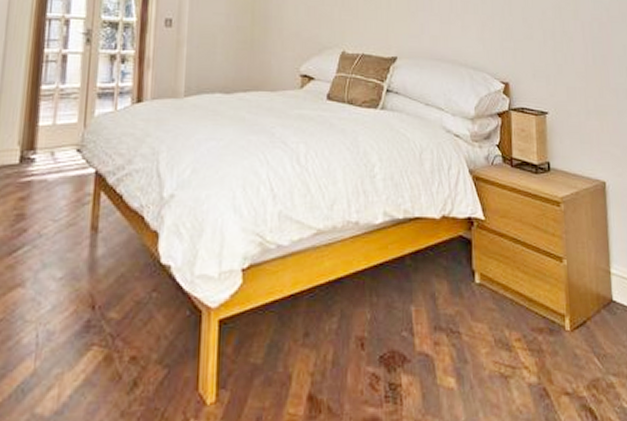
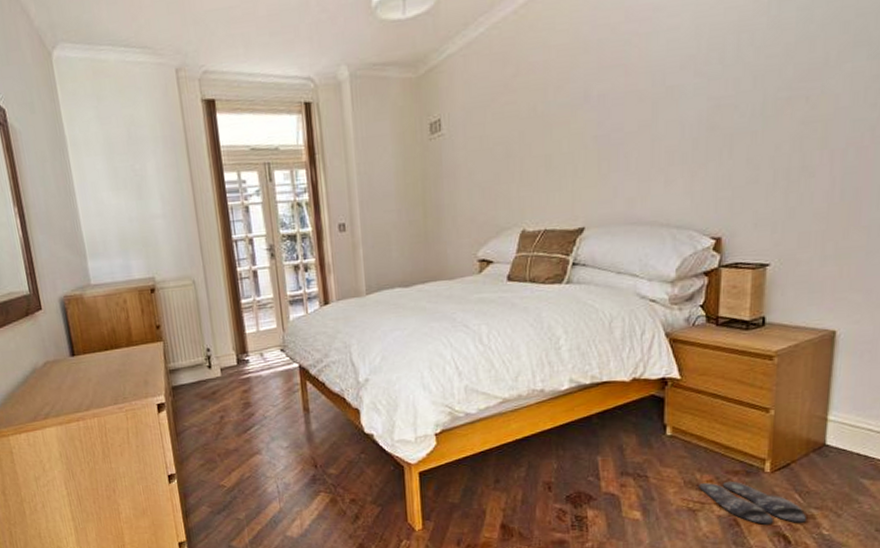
slippers: none [508,340,607,395] -> present [699,481,806,525]

